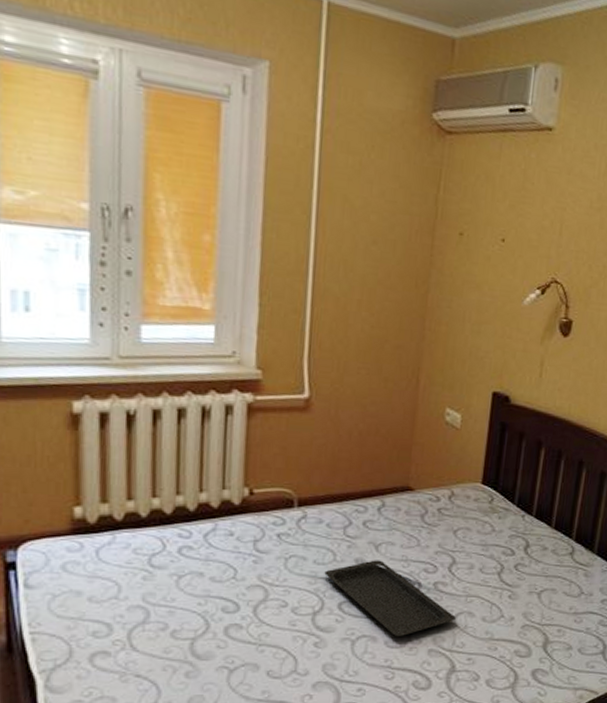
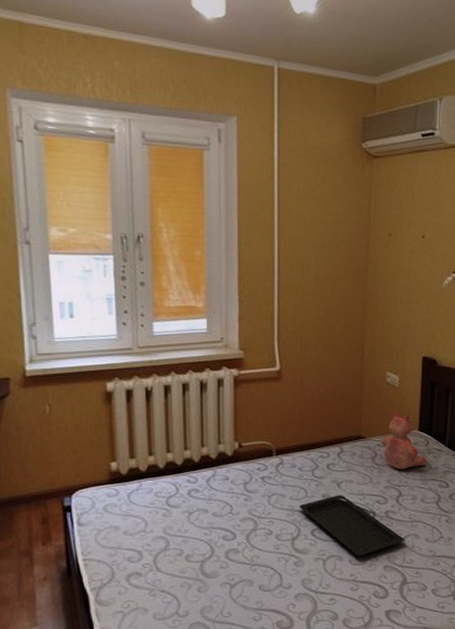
teddy bear: none [434,456,490,531] -> present [381,410,427,469]

